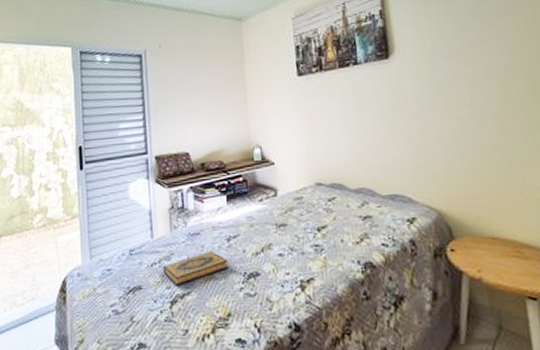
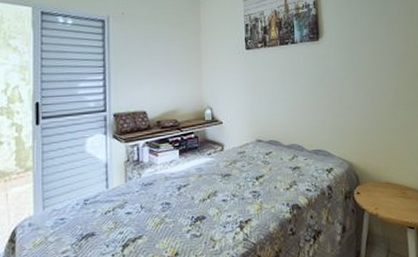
hardback book: present [163,251,229,286] -> none [117,199,178,231]

